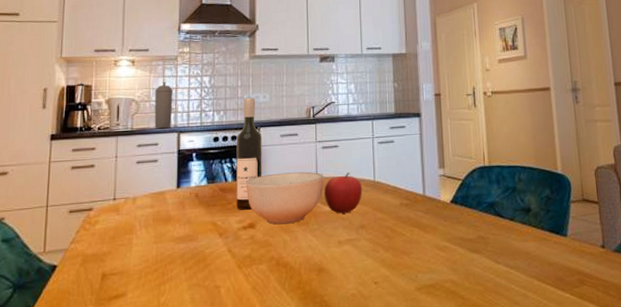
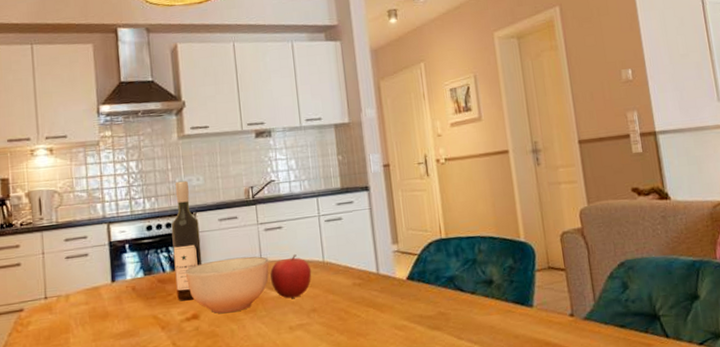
canister: present [154,82,173,129] -> none [78,170,99,221]

